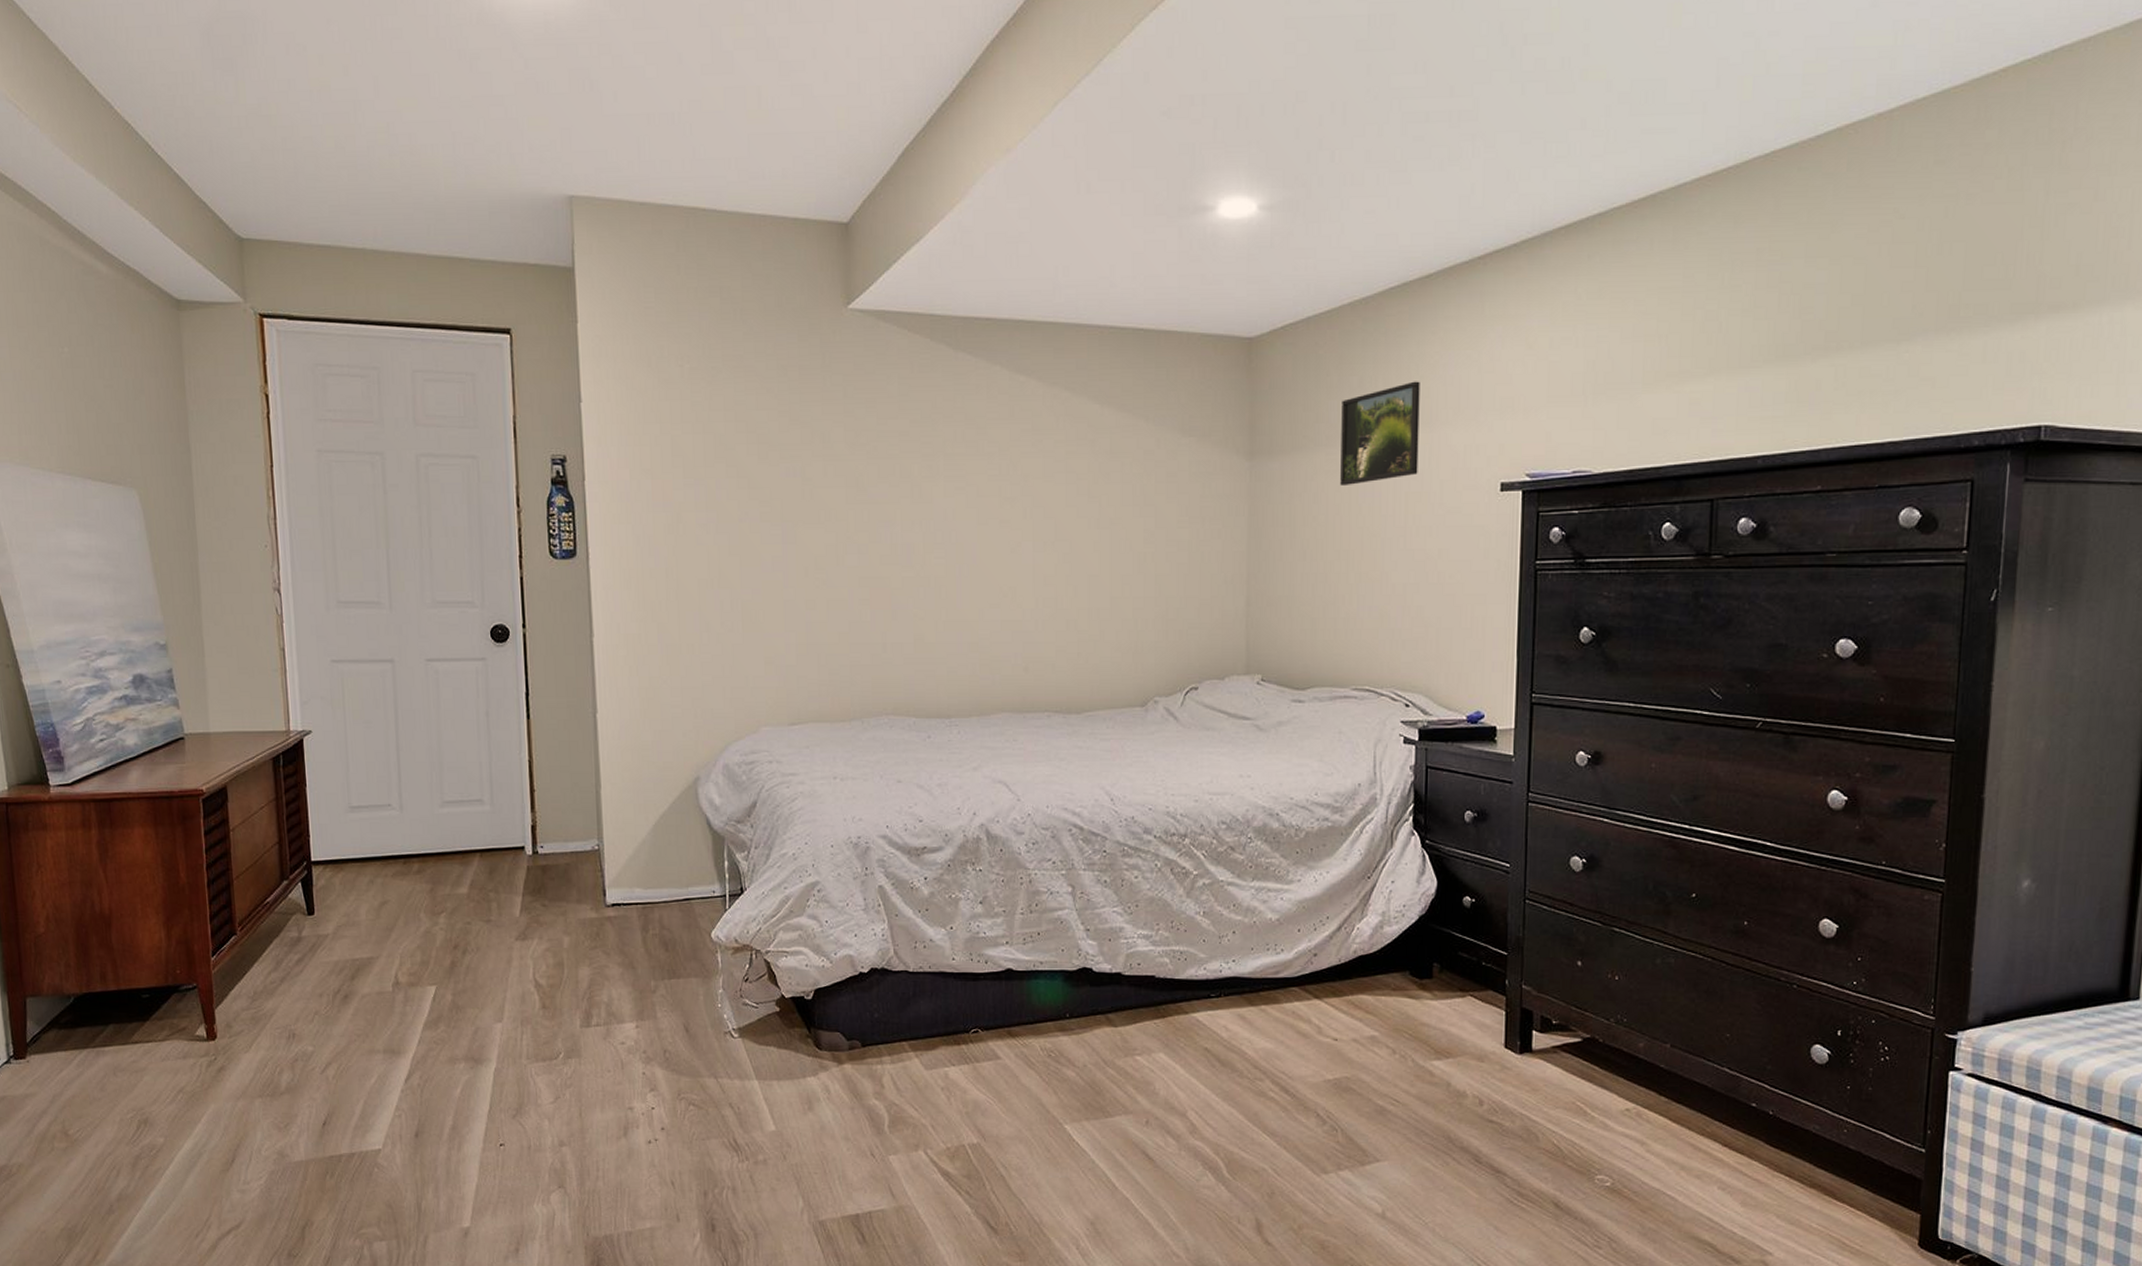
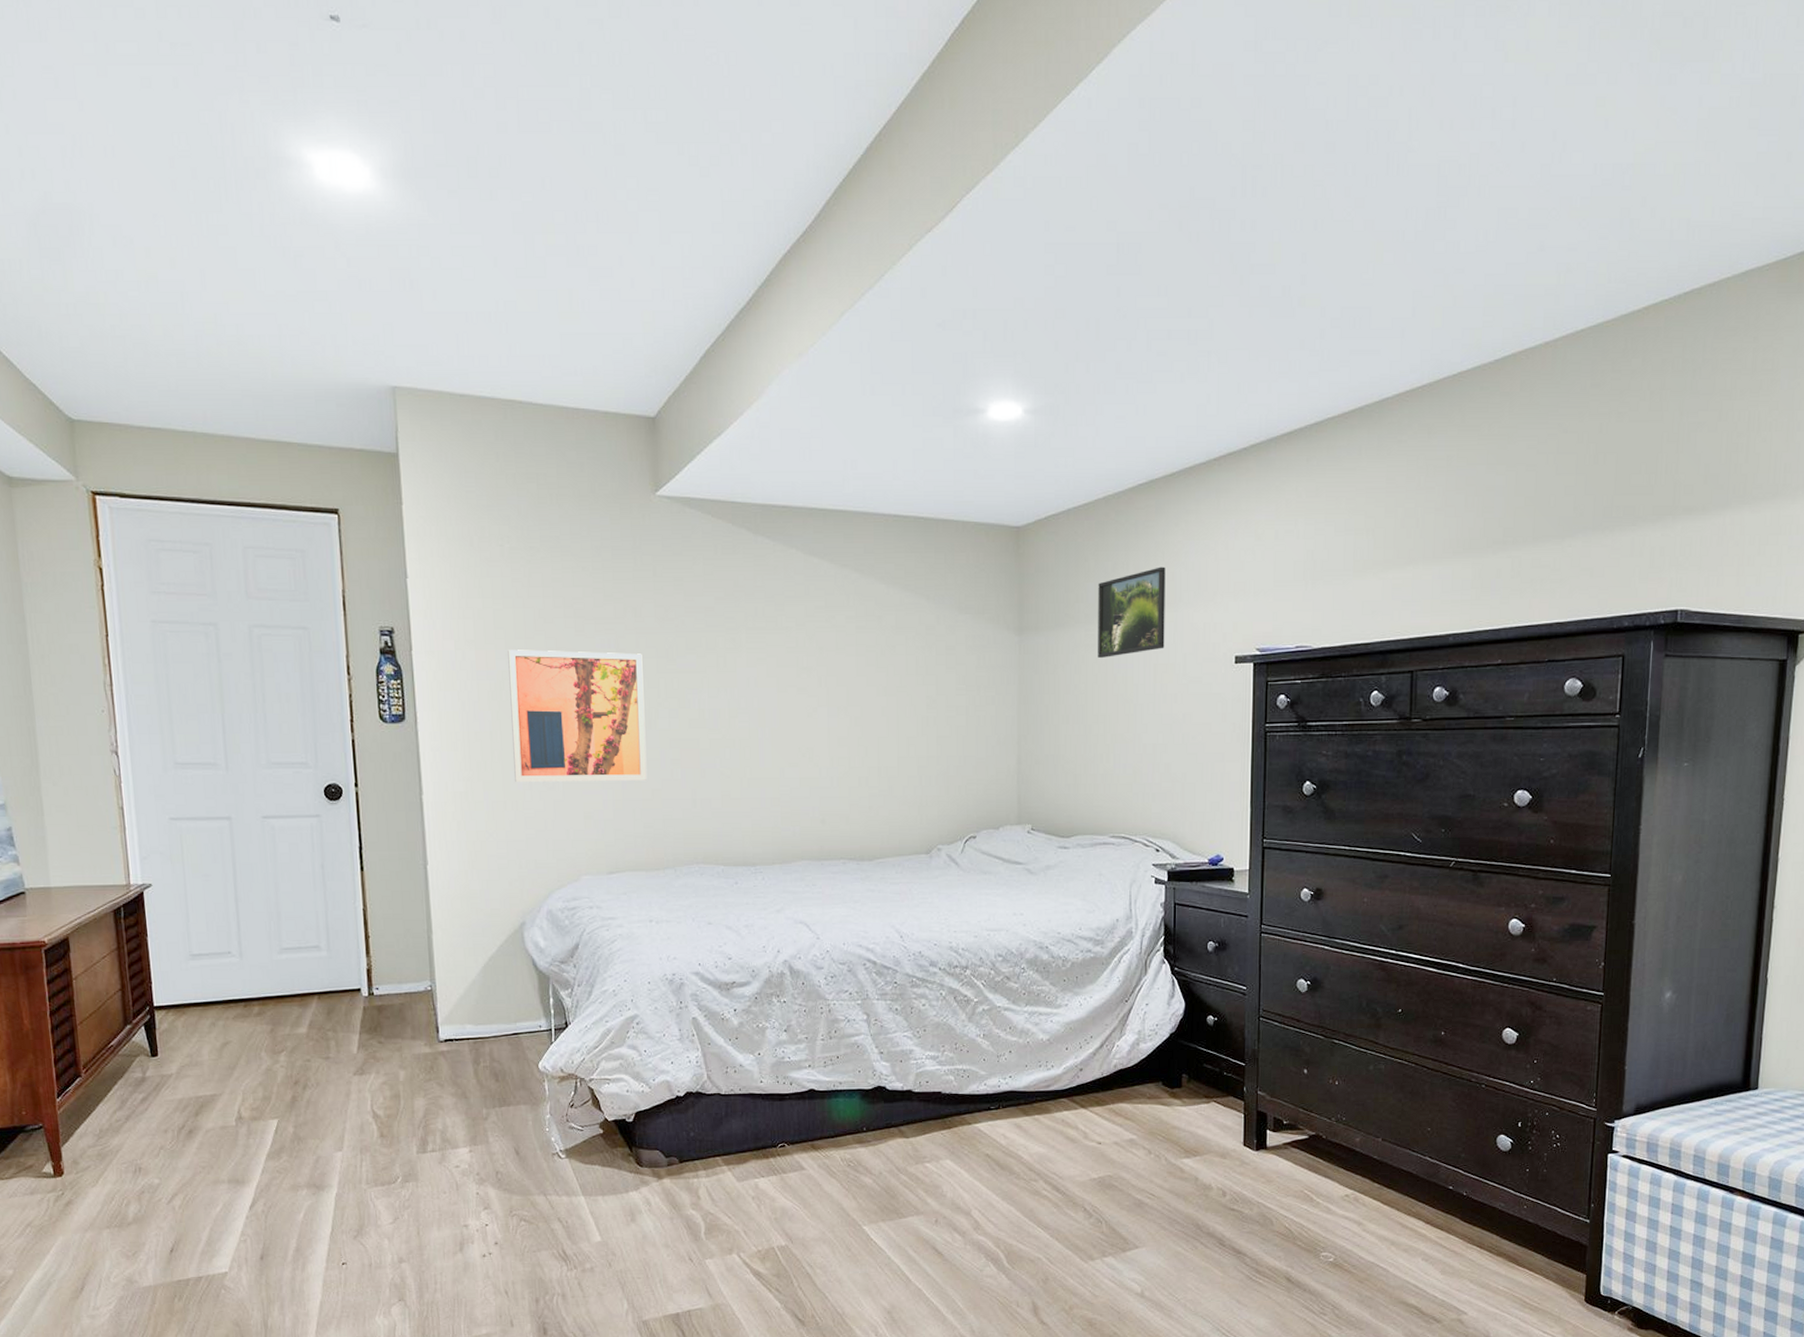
wall art: none [686,479,834,623] -> present [508,649,647,782]

